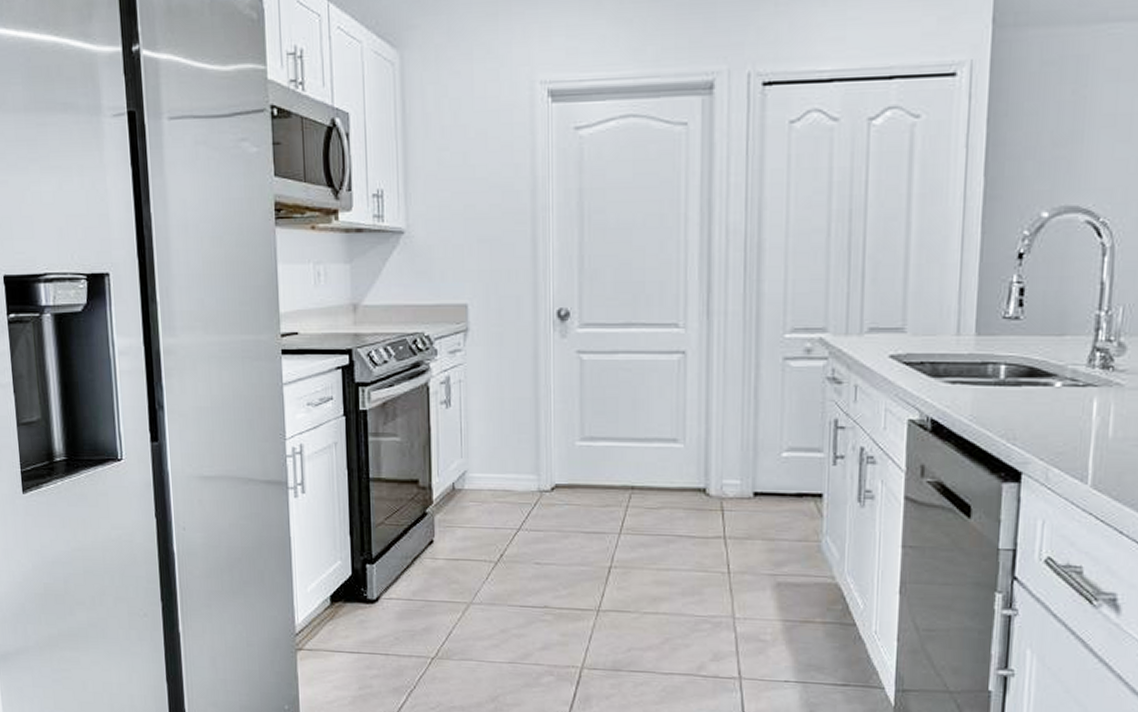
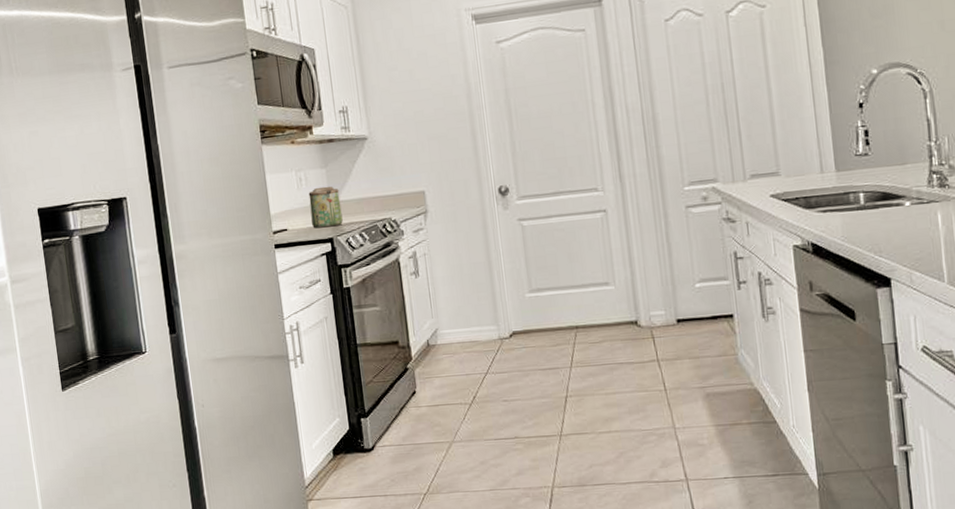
canister: none [327,286,366,336] -> present [308,186,343,229]

